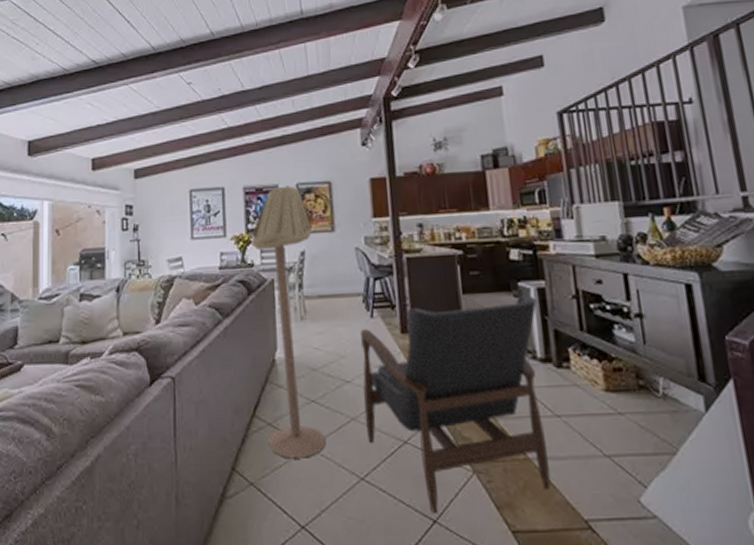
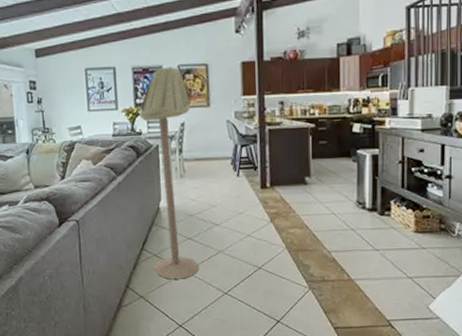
armchair: present [361,295,551,513] -> none [229,160,371,316]

